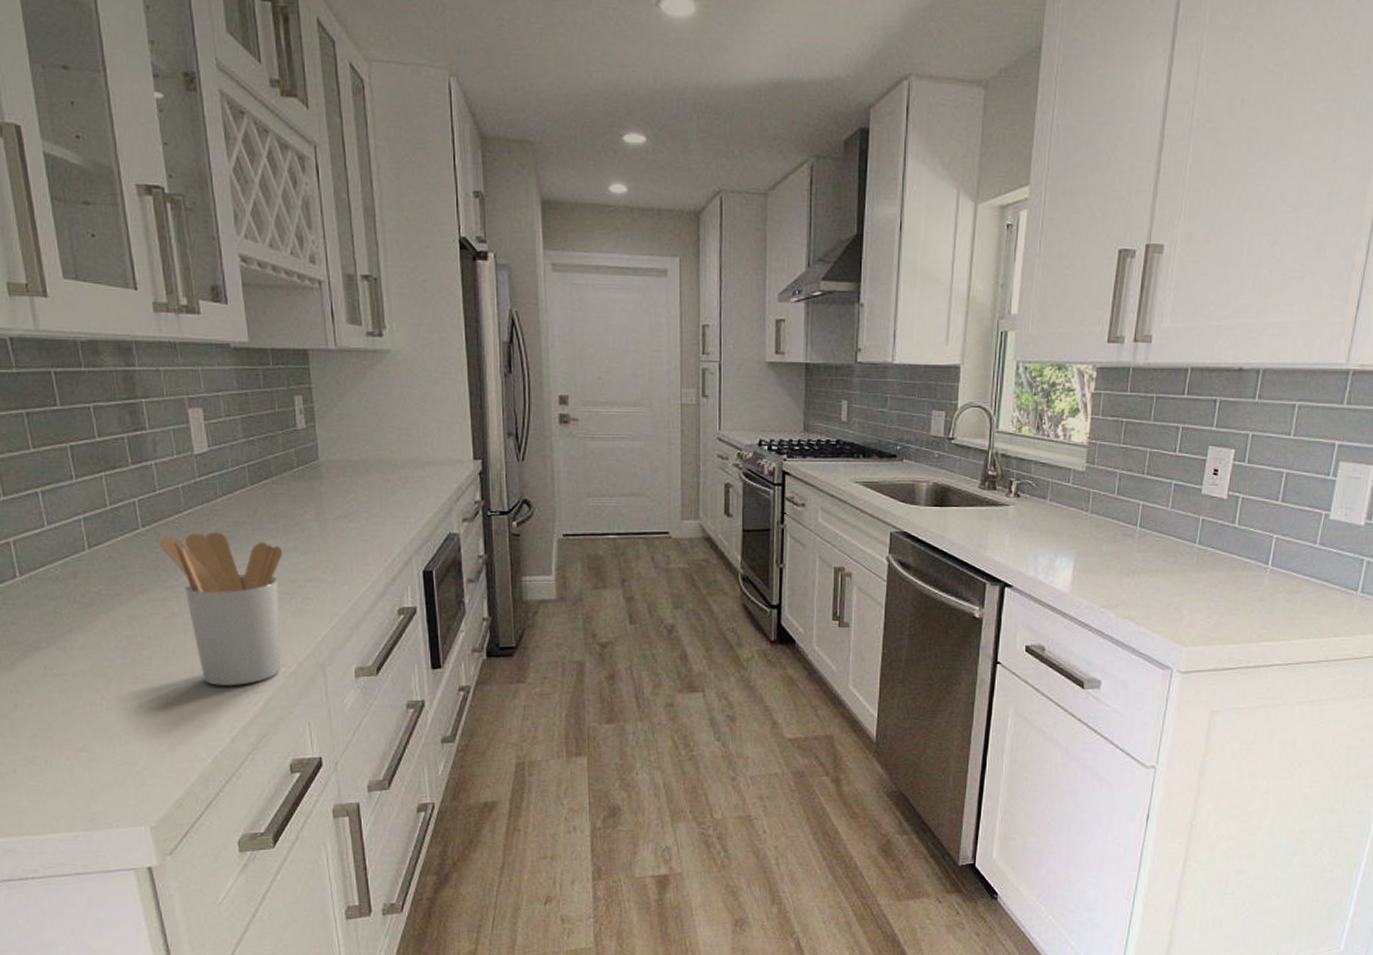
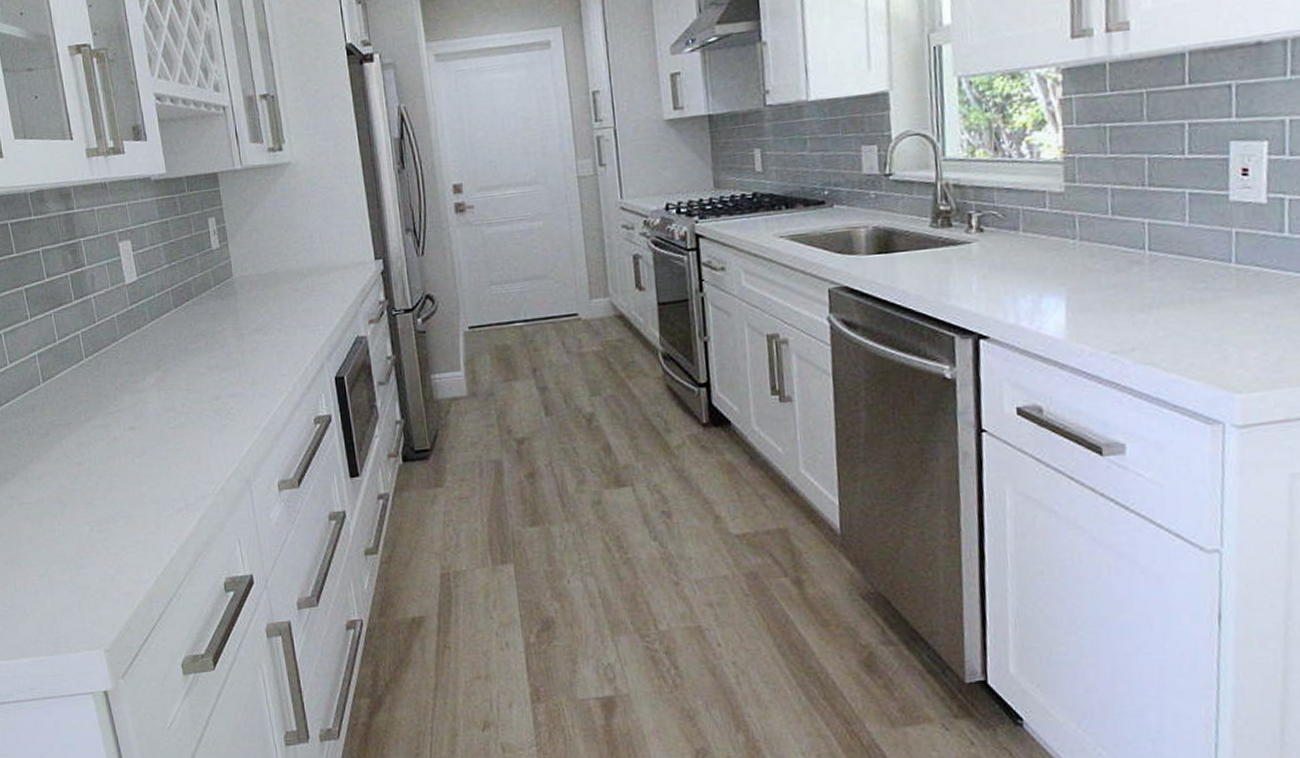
utensil holder: present [159,532,283,686] -> none [100,356,211,507]

